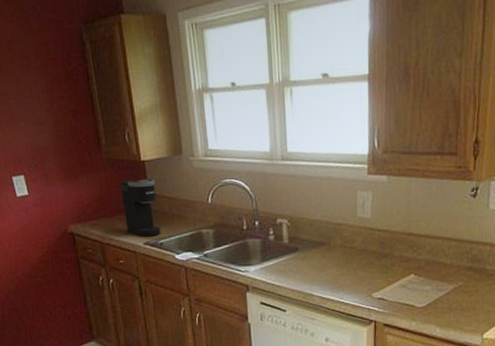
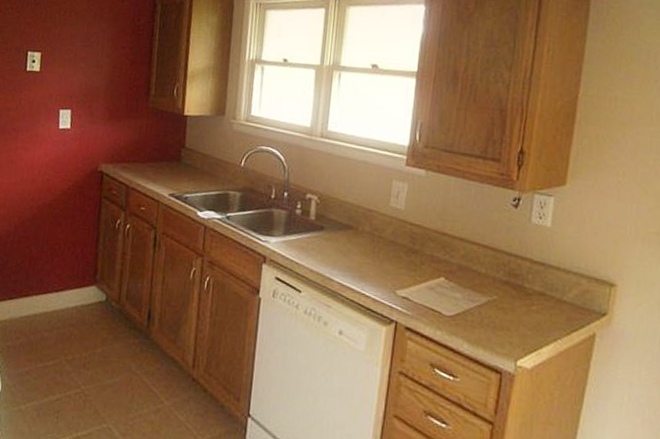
coffee maker: present [120,178,161,237] -> none [156,130,193,189]

